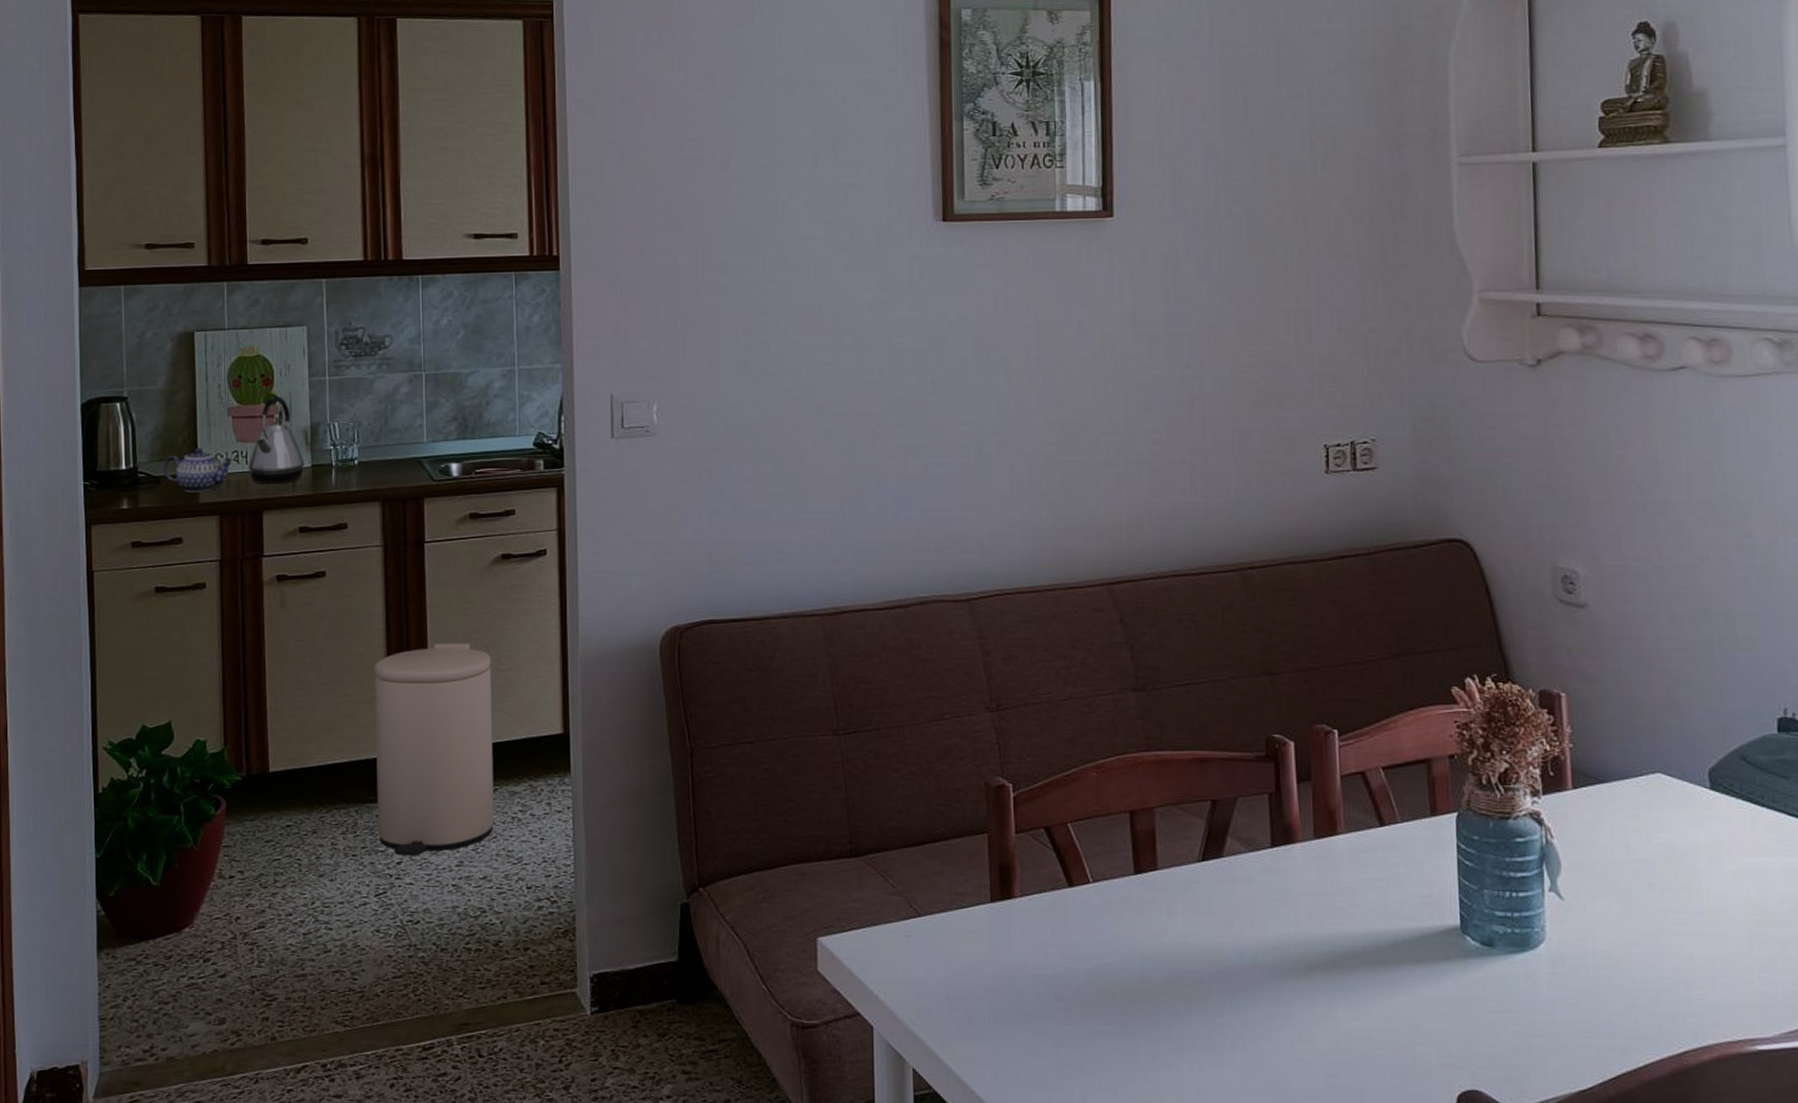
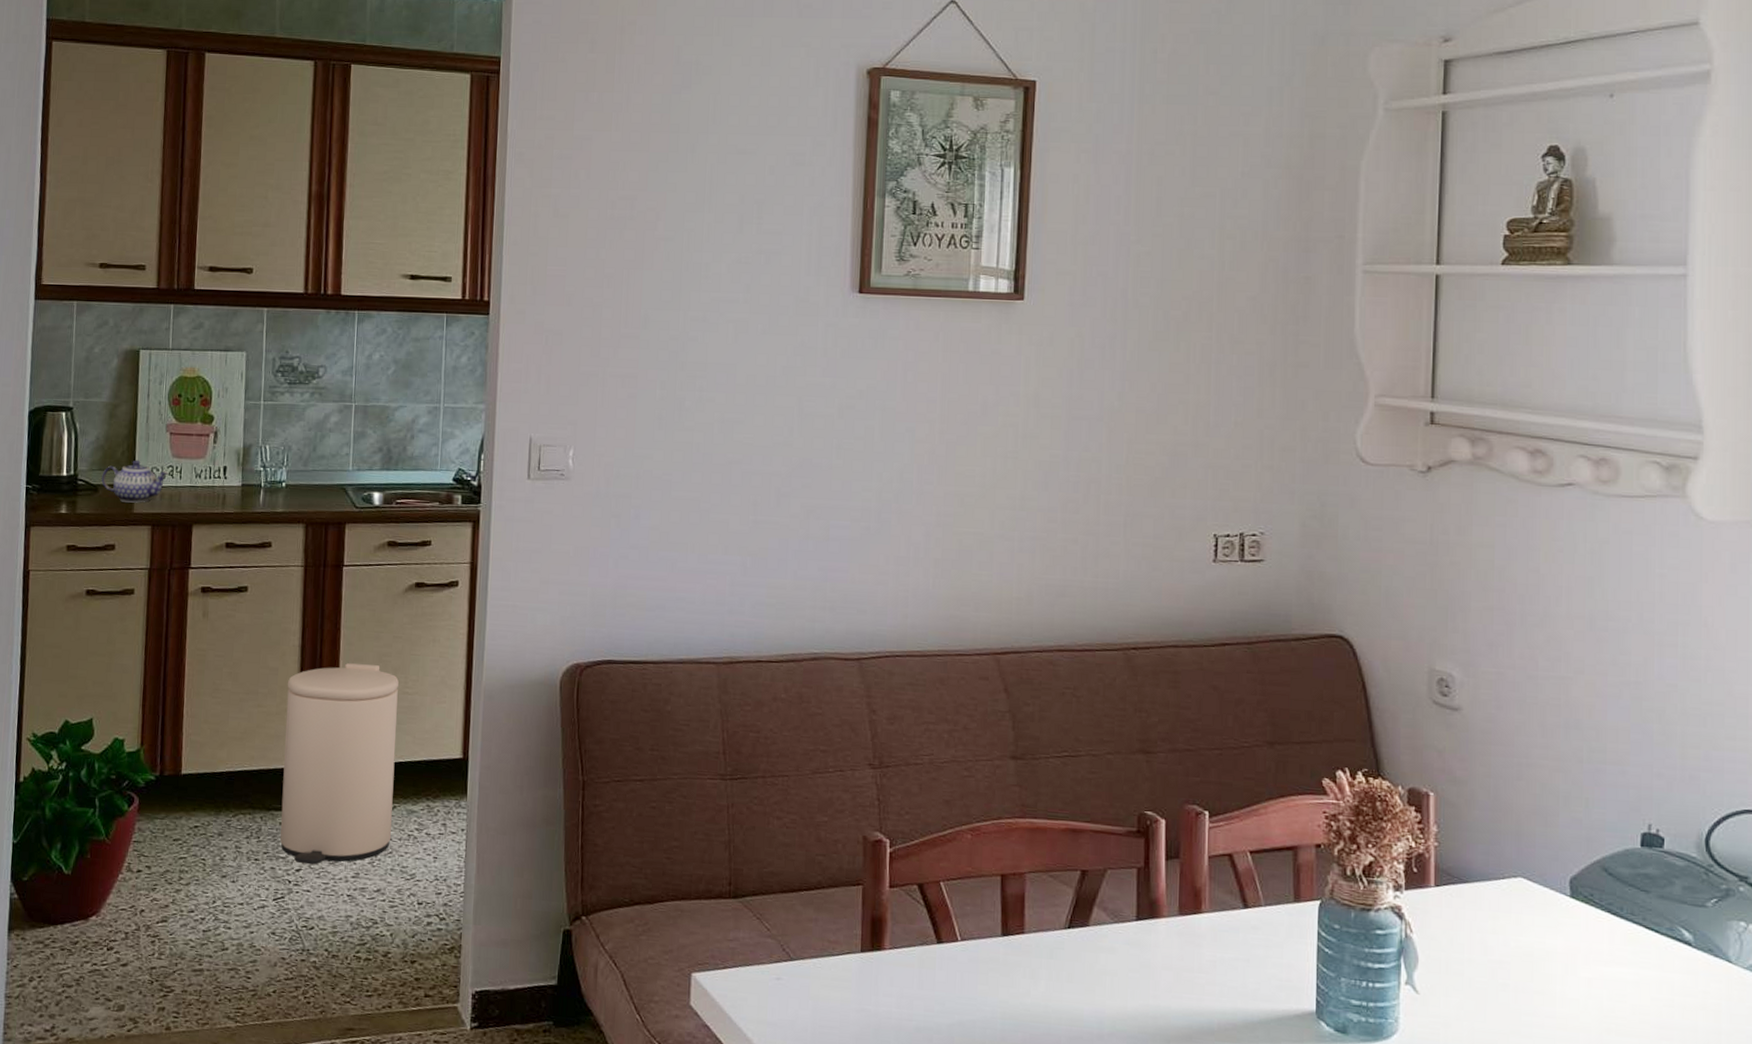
kettle: present [247,396,305,484] -> none [181,417,236,500]

